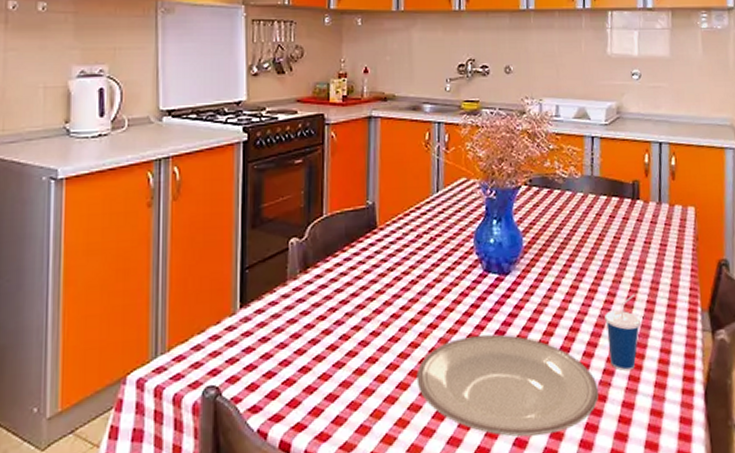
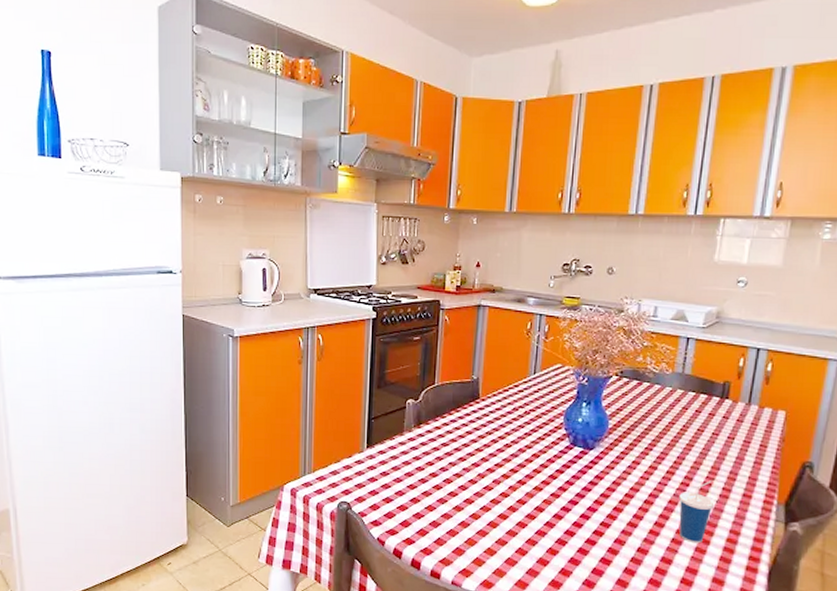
plate: present [416,334,599,437] -> none [504,494,665,582]

